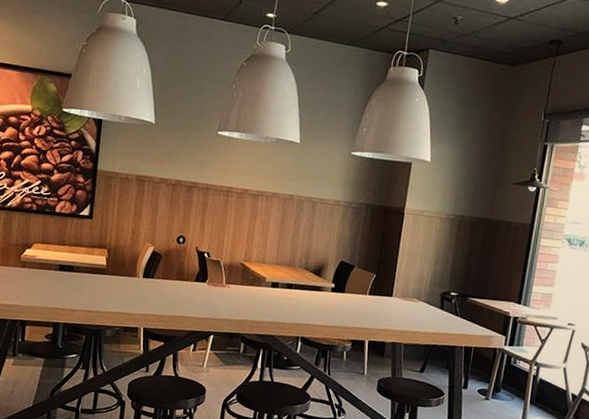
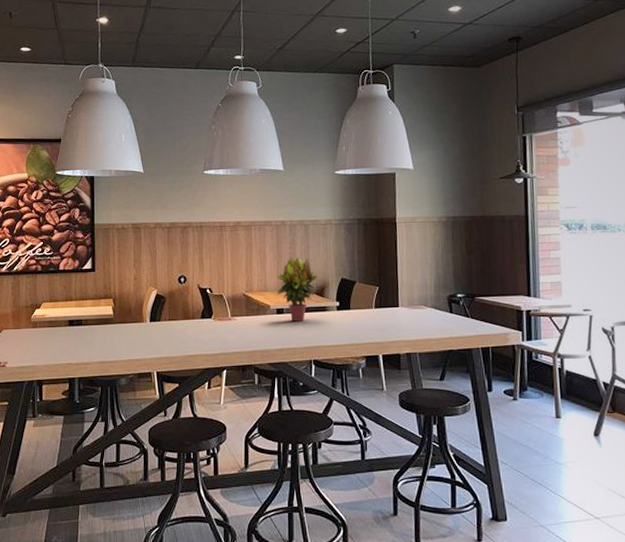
potted plant: none [273,233,317,298] -> present [276,257,317,321]

